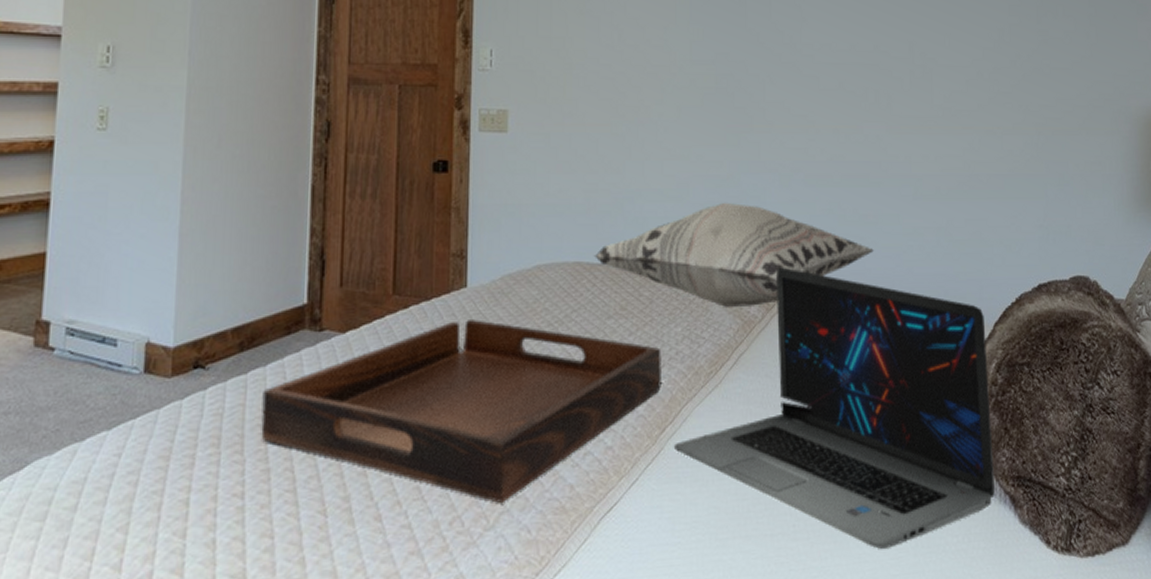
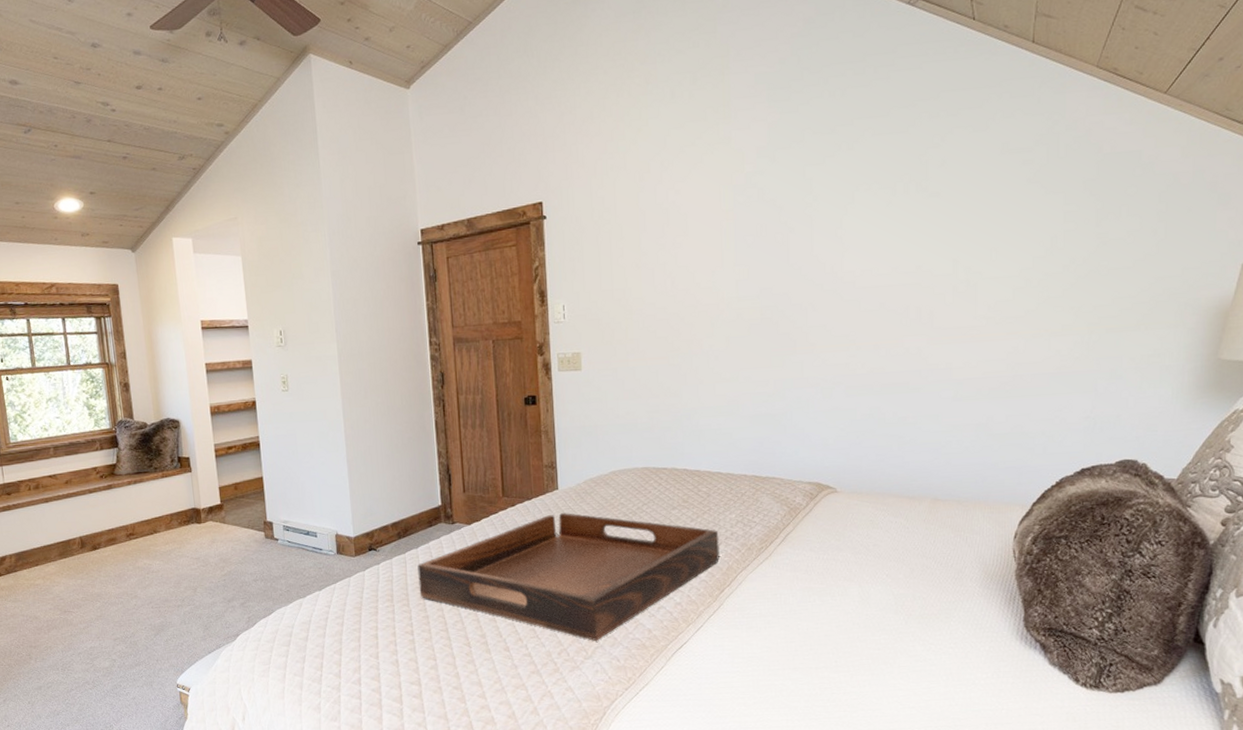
decorative pillow: present [593,203,874,307] -> none [658,414,912,498]
laptop: present [673,267,995,549] -> none [731,464,1026,681]

